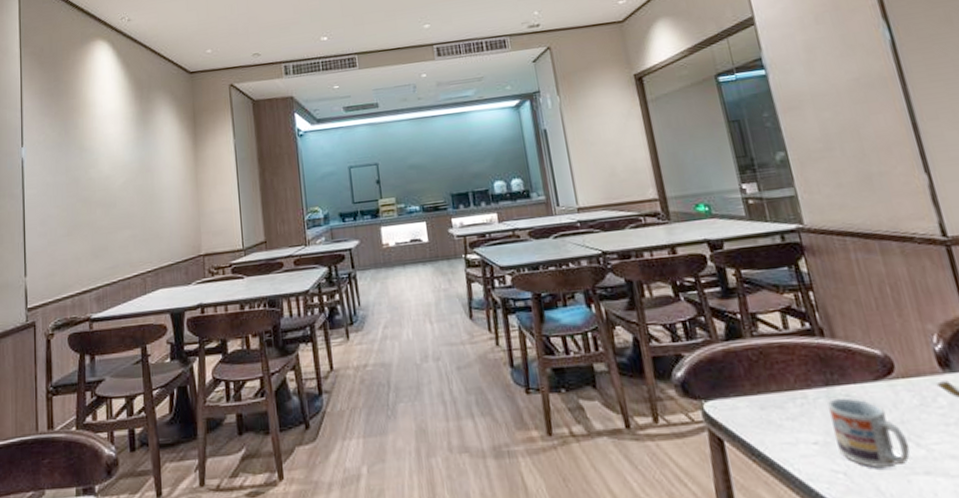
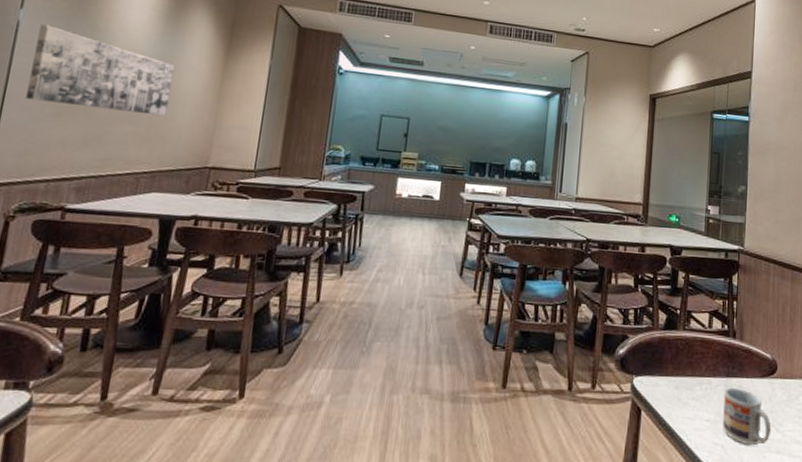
wall art: none [40,156,156,226] -> present [25,24,175,117]

